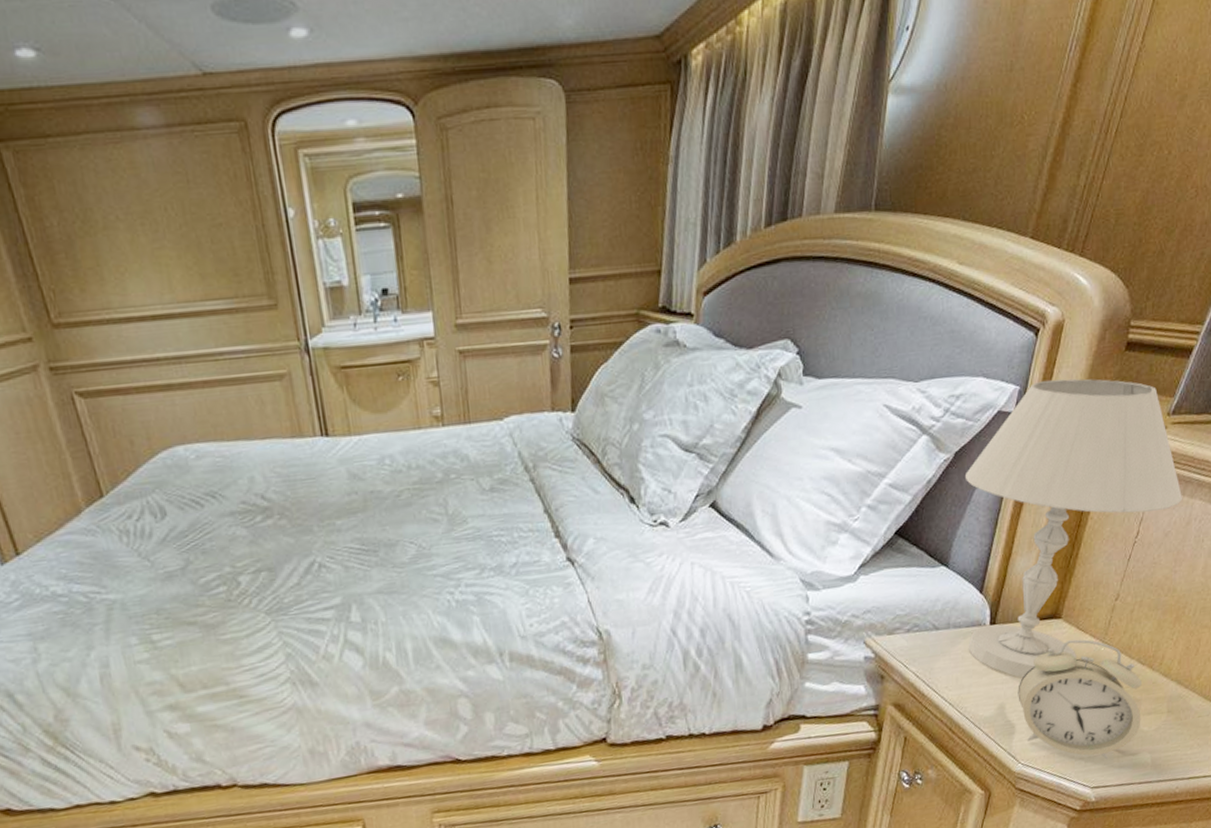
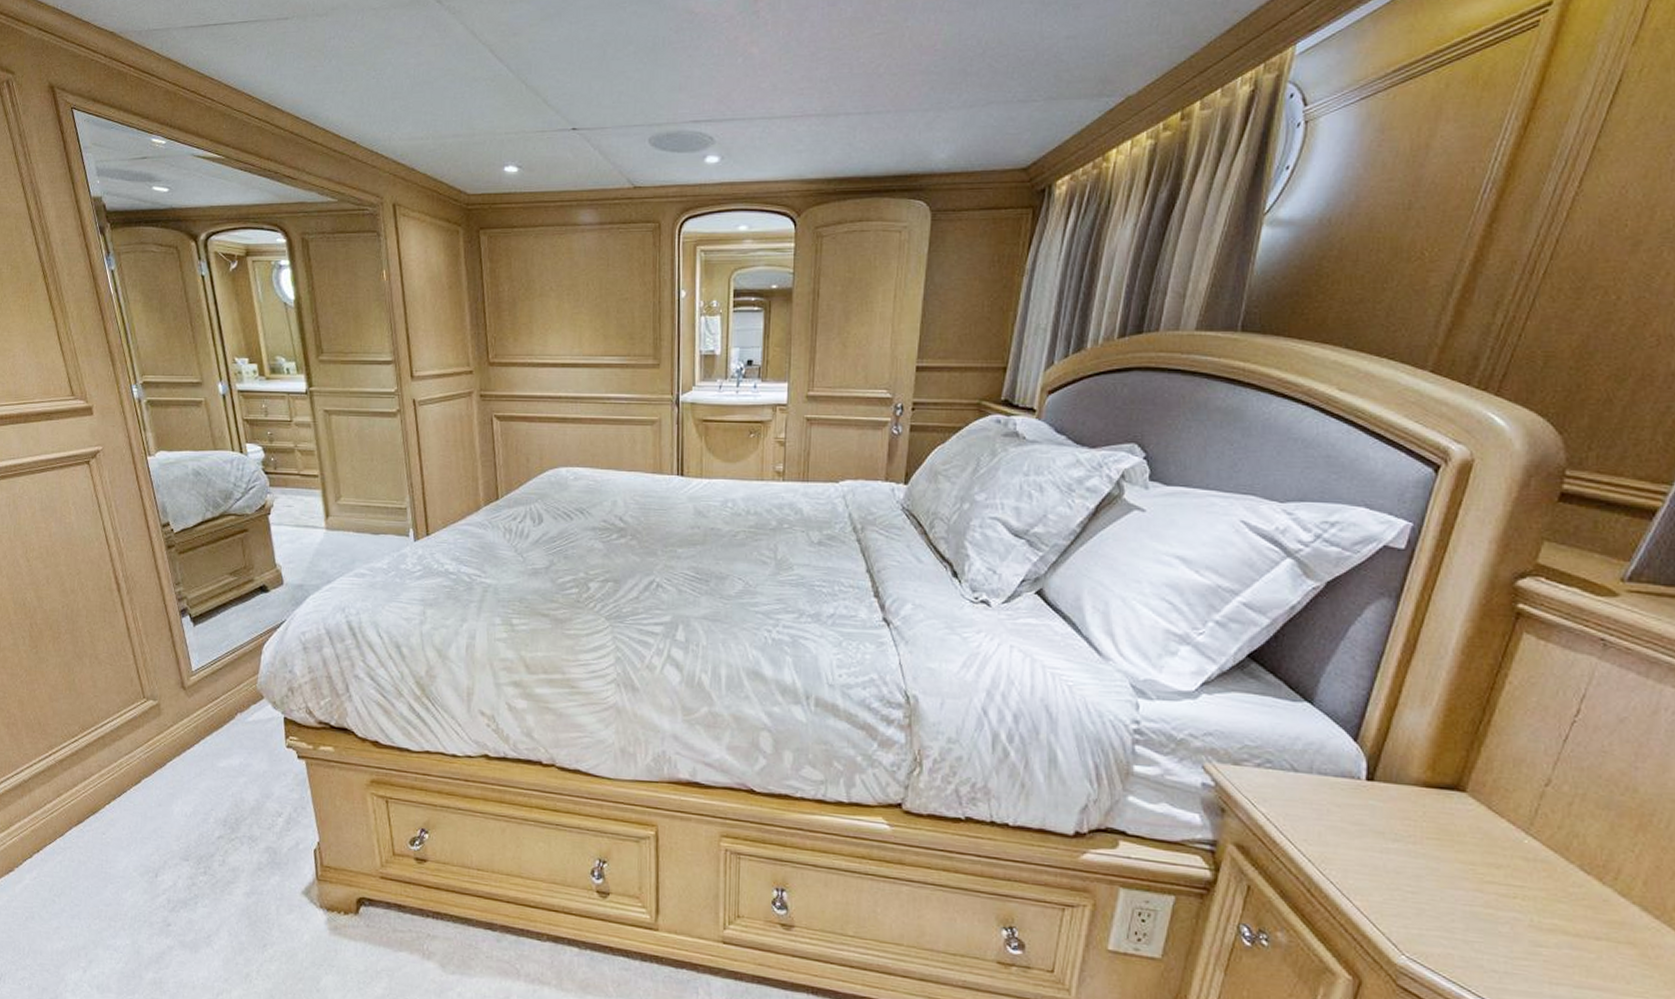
table lamp: present [964,378,1183,678] -> none [1335,520,1646,852]
alarm clock: present [1018,639,1141,760] -> none [1402,821,1586,983]

